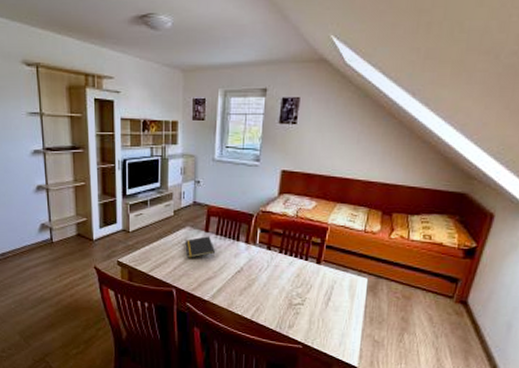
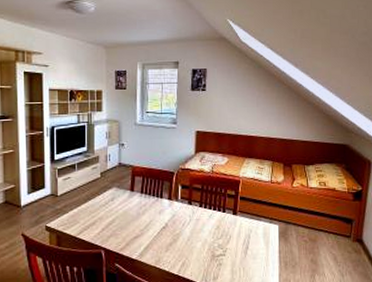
notepad: present [185,236,216,258] -> none [112,195,142,218]

